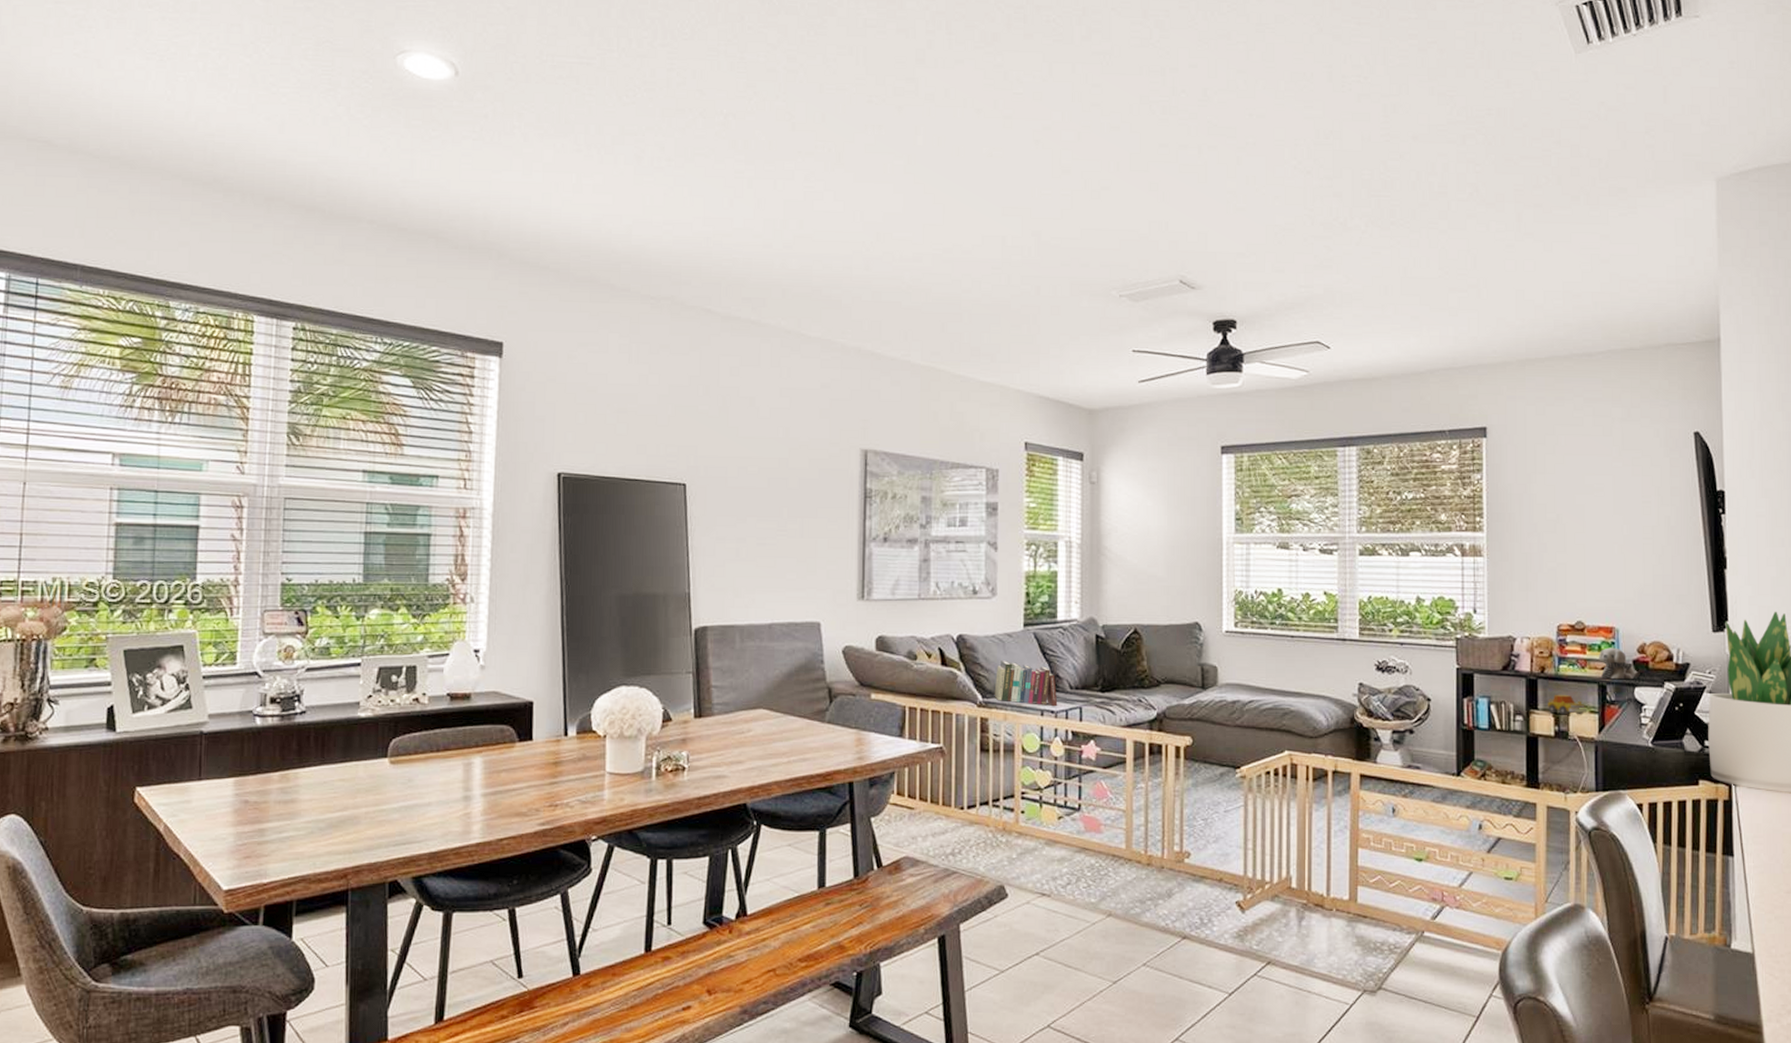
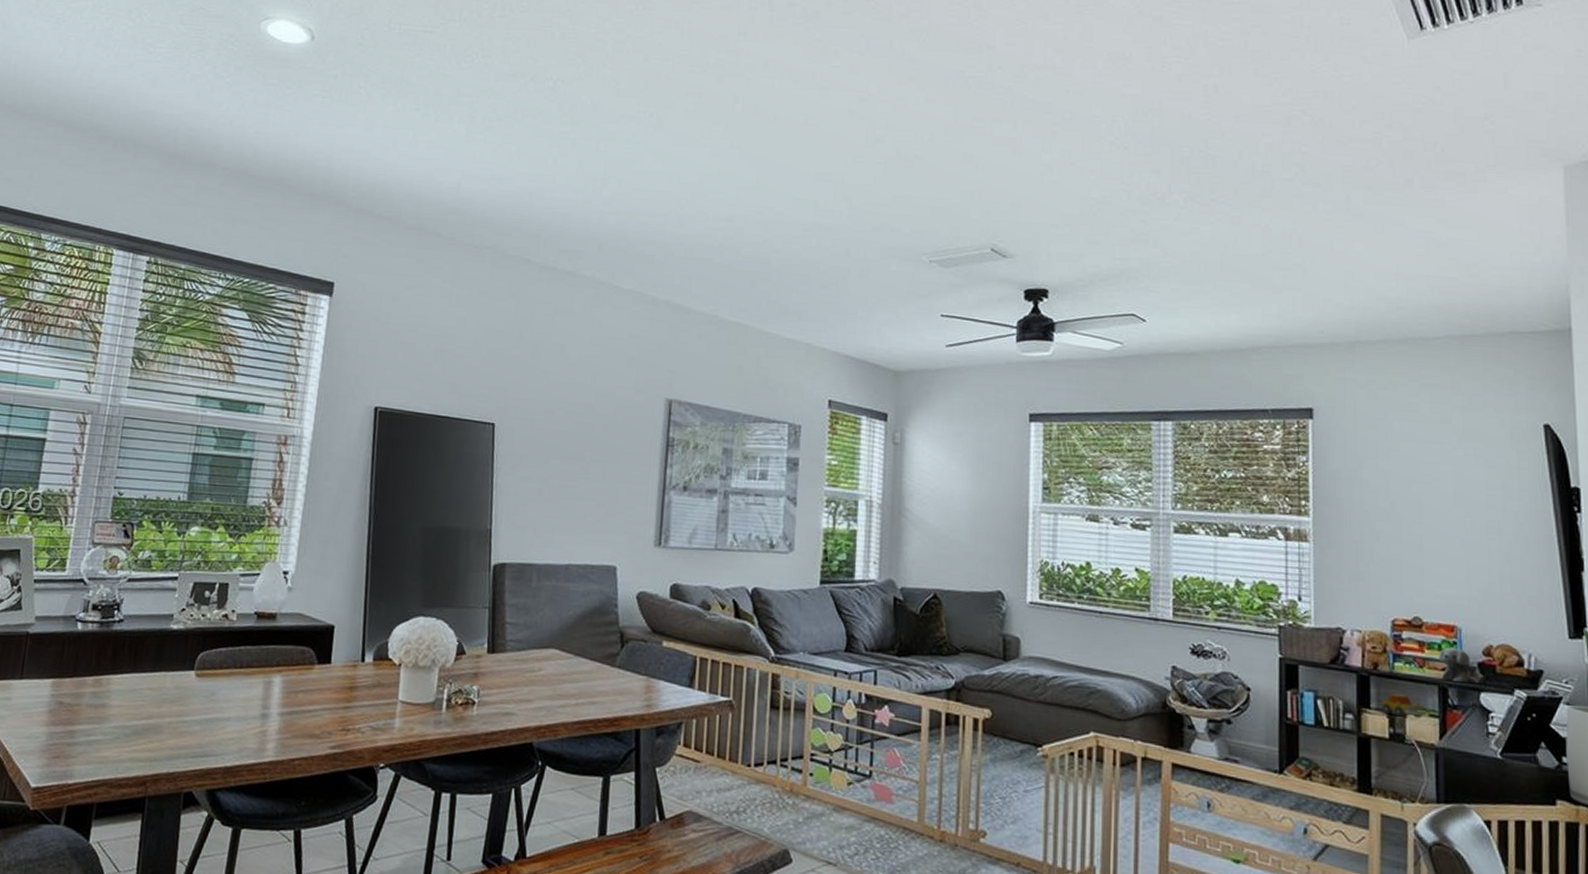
books: present [994,661,1058,707] -> none [787,617,852,668]

